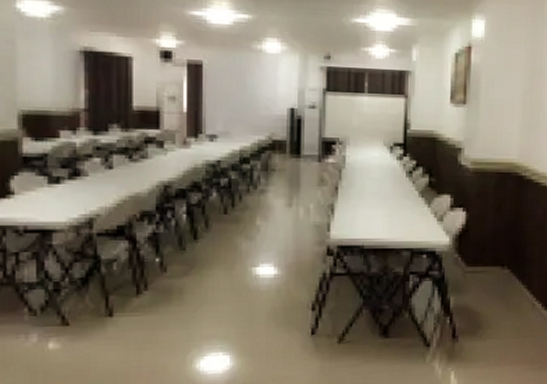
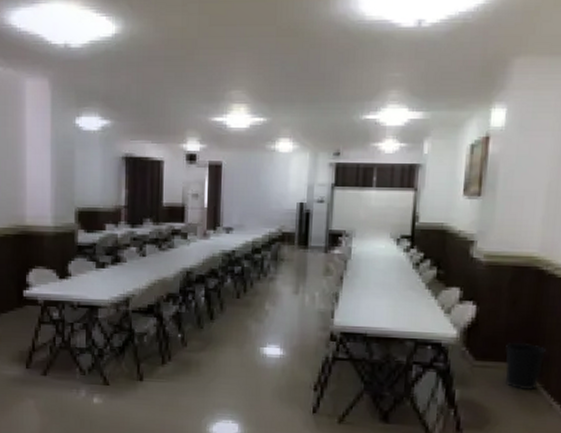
wastebasket: none [493,246,527,293] -> present [504,342,546,391]

